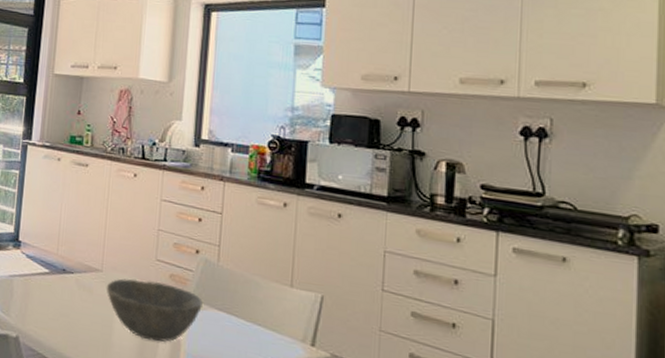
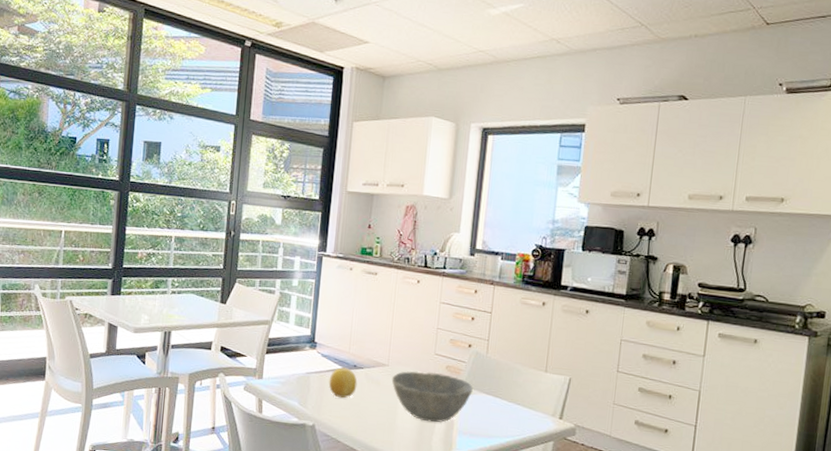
fruit: none [34,271,67,307] -> present [328,367,358,399]

